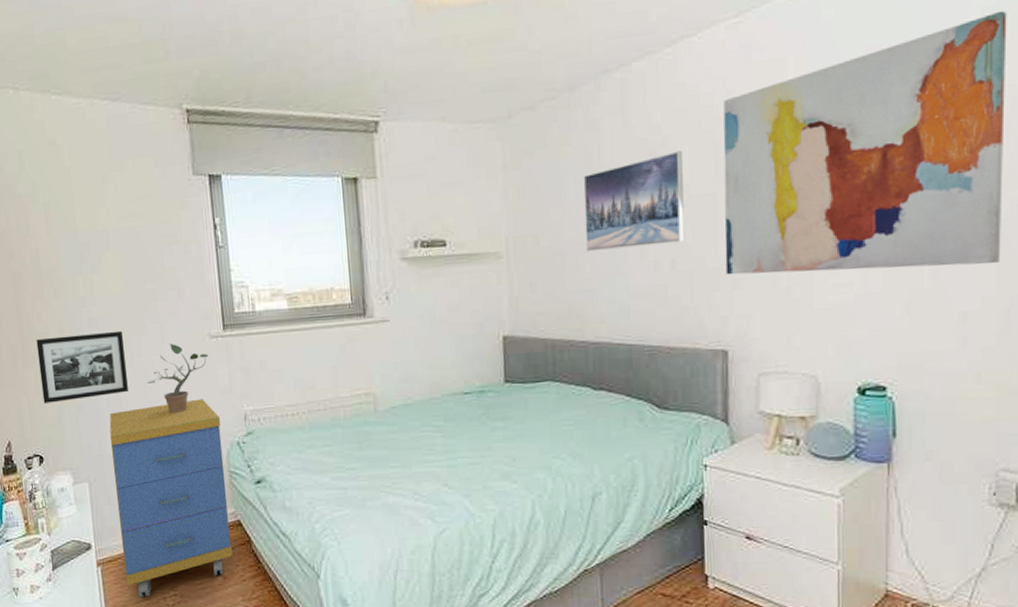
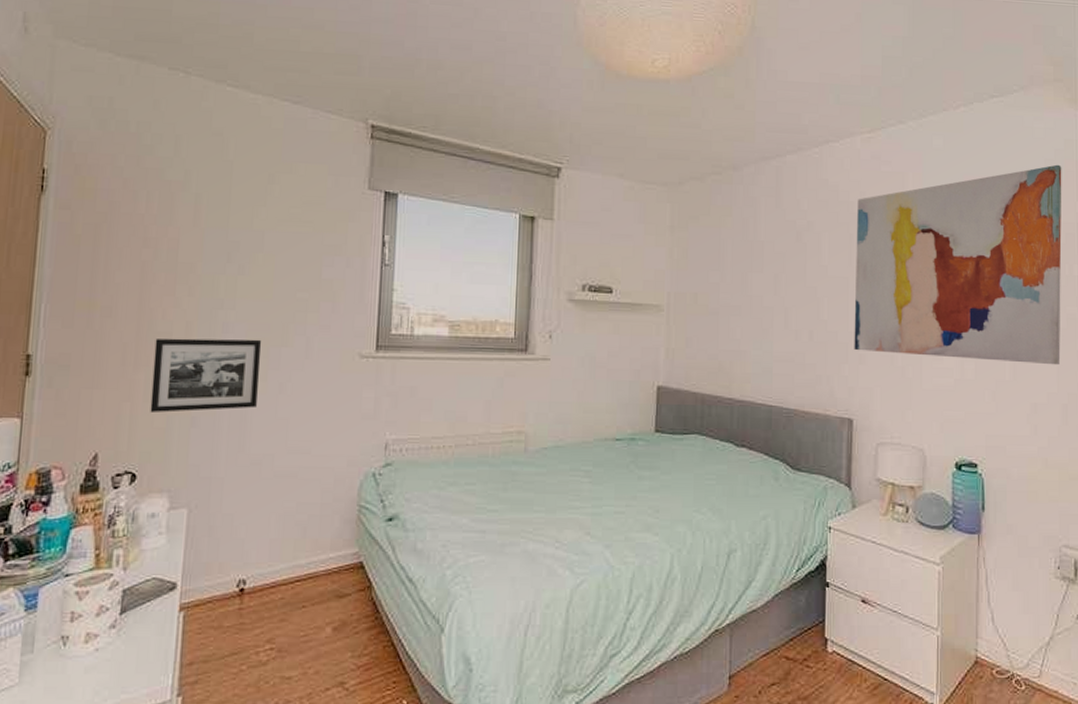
storage cabinet: present [109,399,233,598] -> none [212,422,358,652]
potted plant: present [147,343,208,414] -> none [280,358,355,436]
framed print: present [583,151,685,252] -> none [738,236,823,317]

